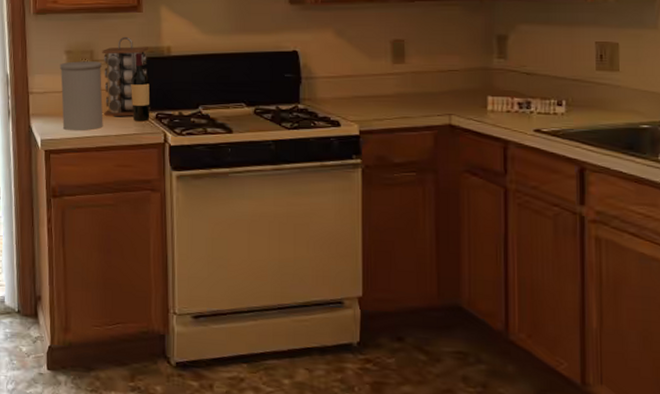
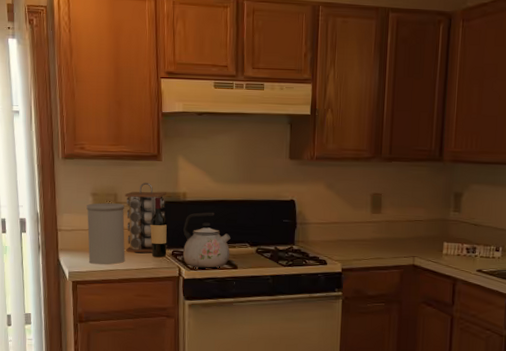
kettle: none [168,68,224,133] -> present [182,212,231,268]

